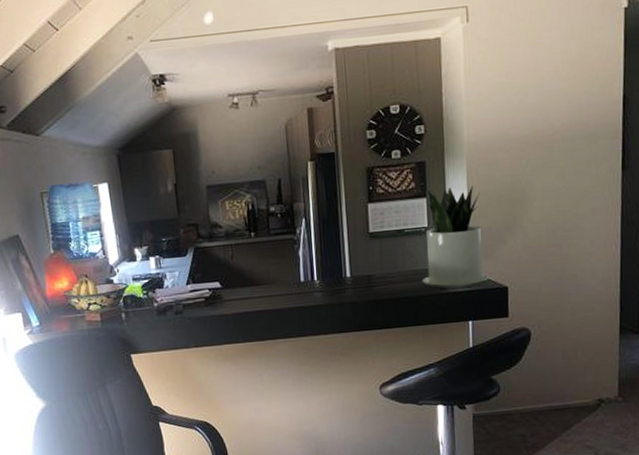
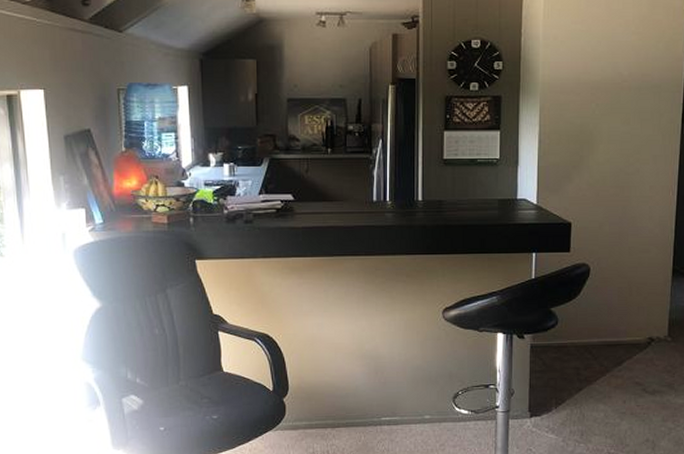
planter: present [422,185,489,289] -> none [490,123,554,220]

